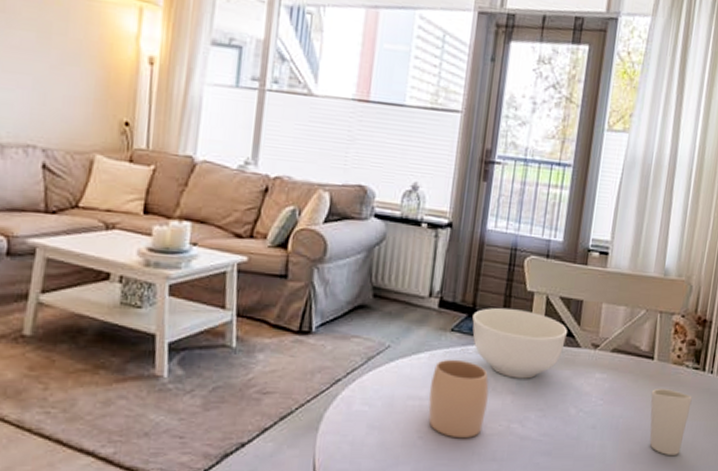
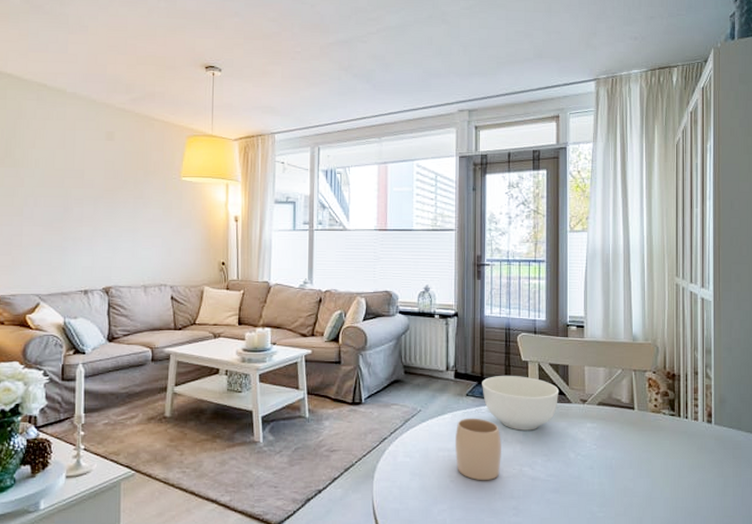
cup: present [649,388,692,455] -> none [636,433,673,489]

